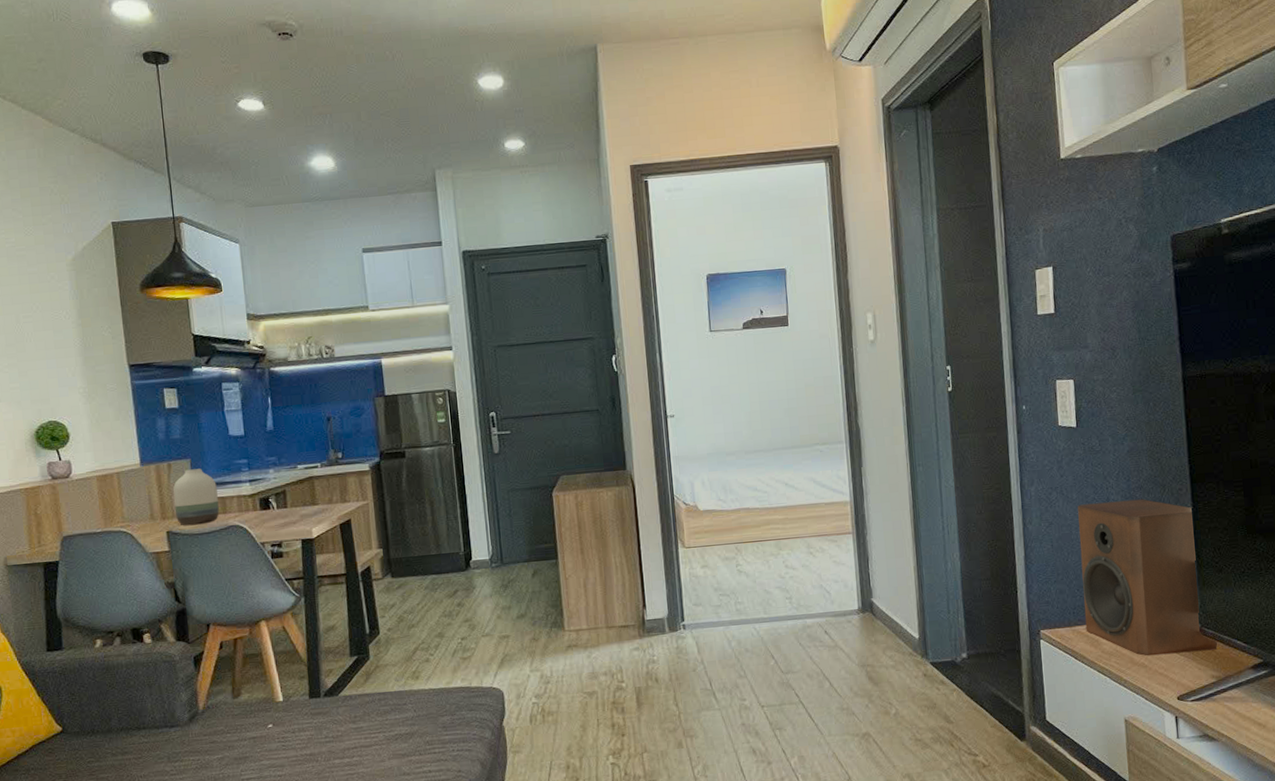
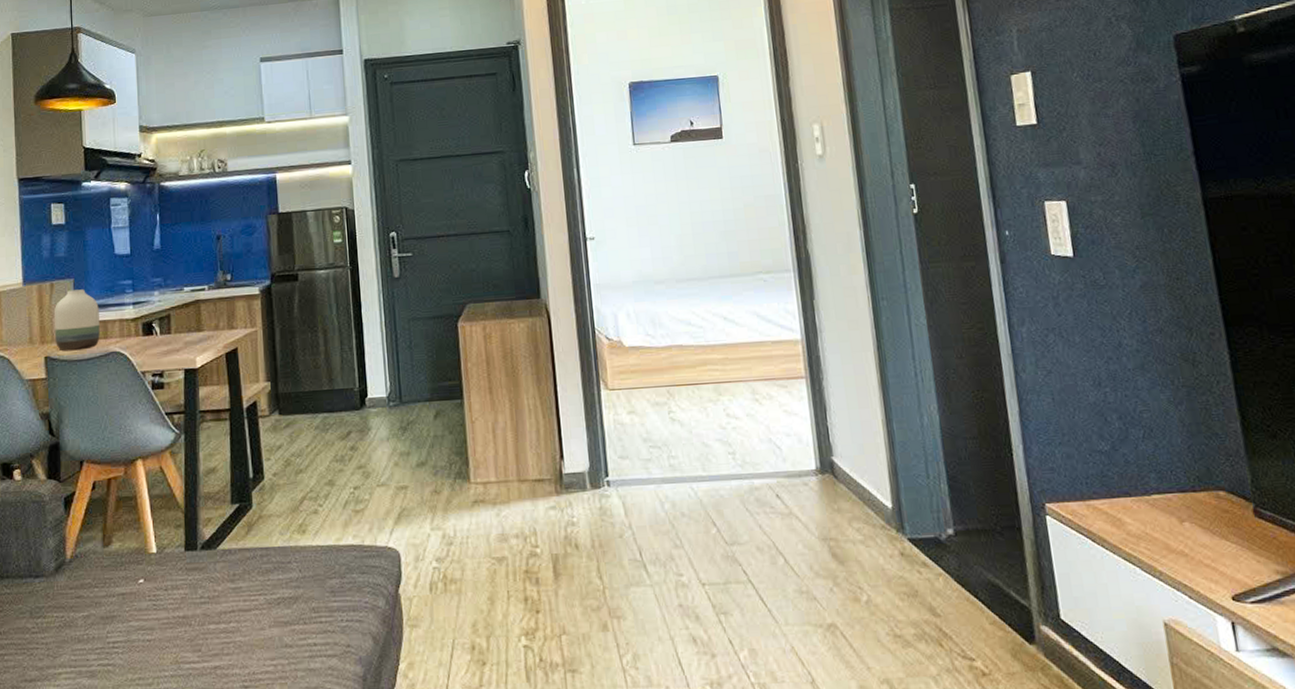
speaker: present [1077,499,1217,656] -> none [1082,344,1280,542]

